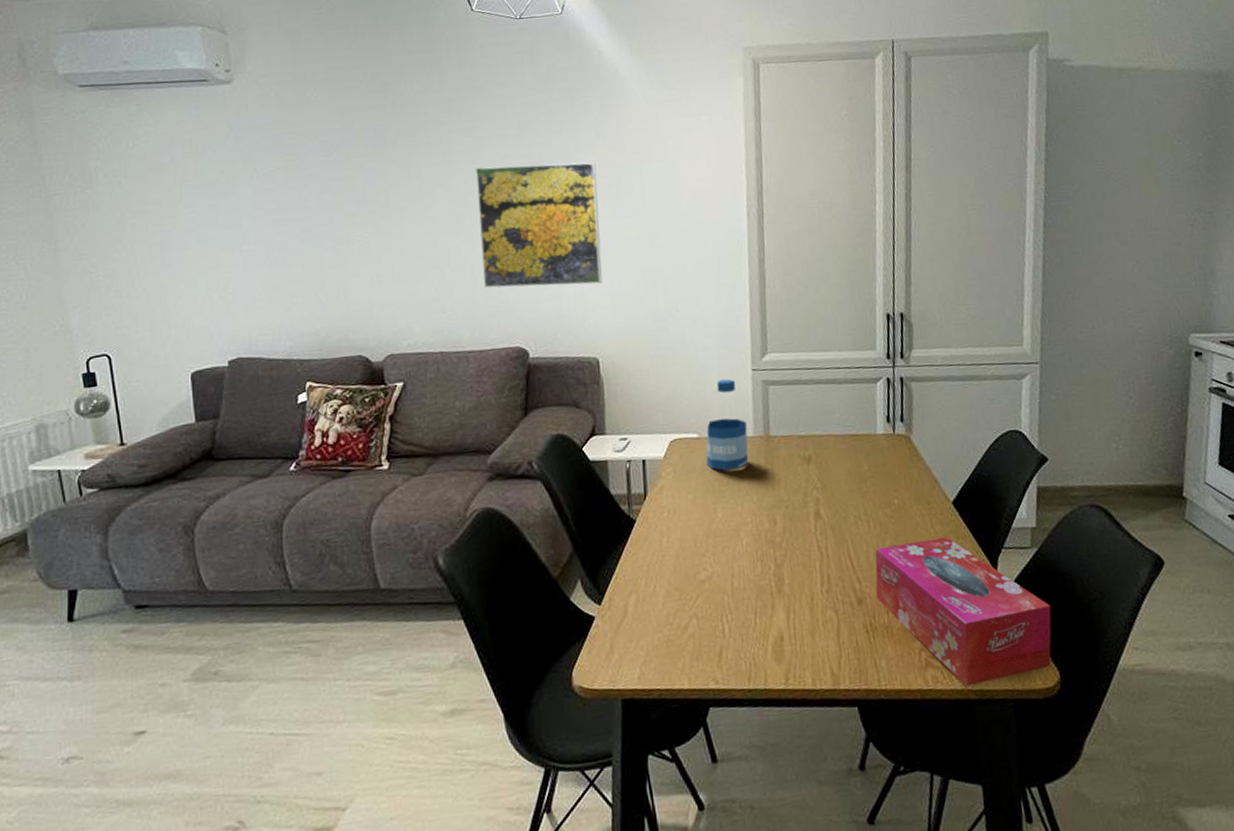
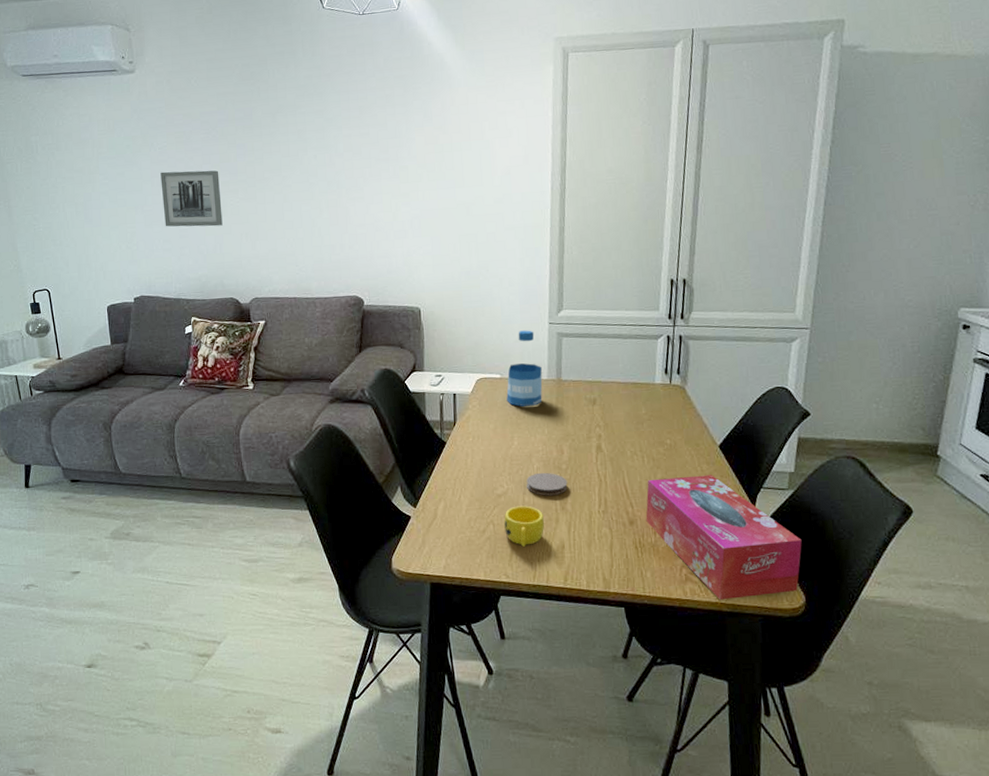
wall art: none [265,200,348,270] -> present [160,170,223,227]
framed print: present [476,162,603,289] -> none [324,140,425,247]
cup: none [709,591,759,643] -> present [504,505,545,547]
coaster: none [734,548,784,578] -> present [526,472,568,496]

